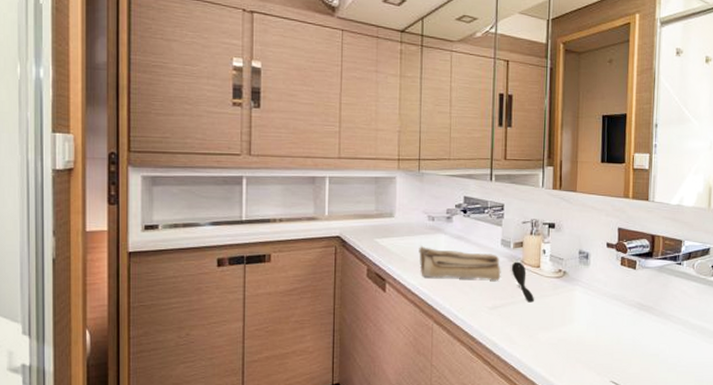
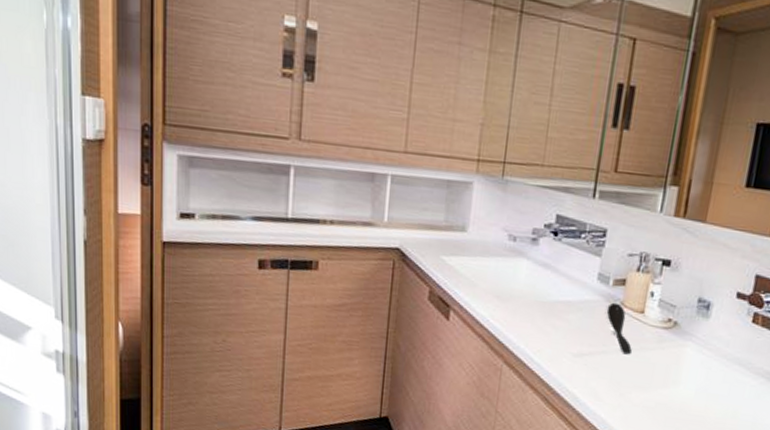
towel: present [419,245,501,281] -> none [493,270,594,323]

